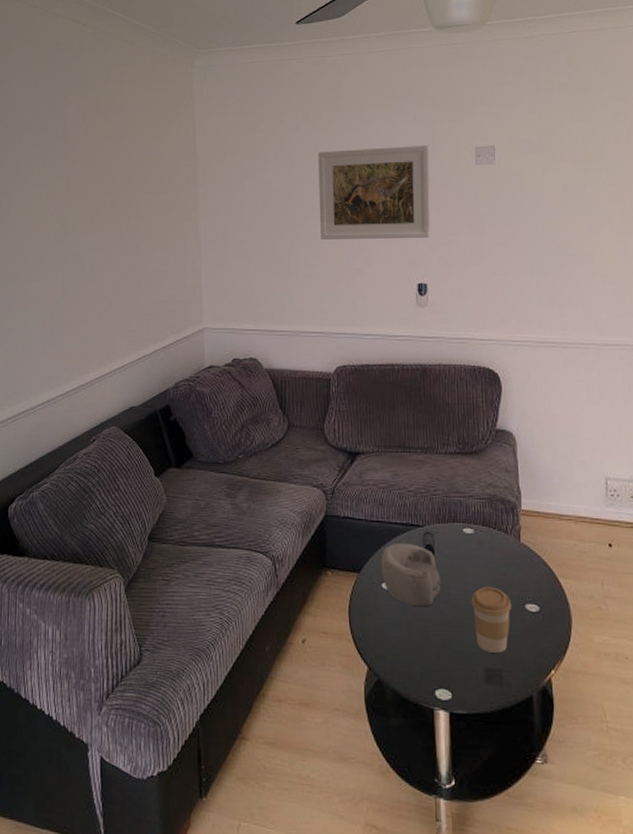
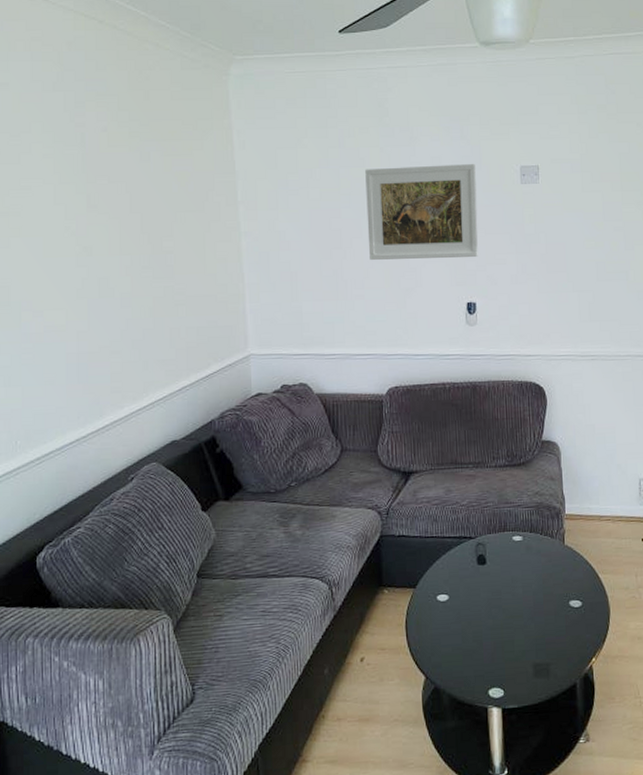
decorative bowl: present [381,542,441,607] -> none [435,555,493,614]
coffee cup: present [471,586,512,653] -> none [520,588,558,649]

